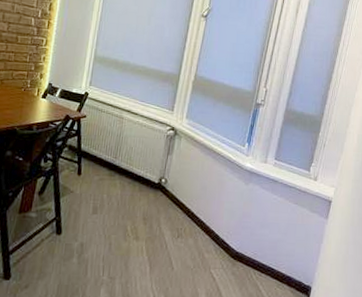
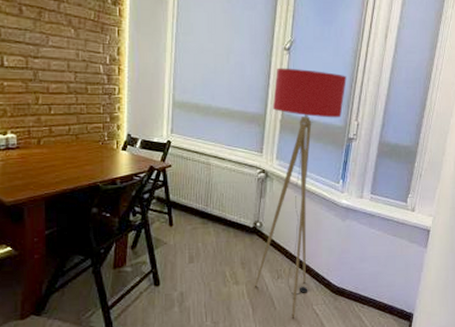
floor lamp: none [154,32,258,280] -> present [254,68,347,317]

